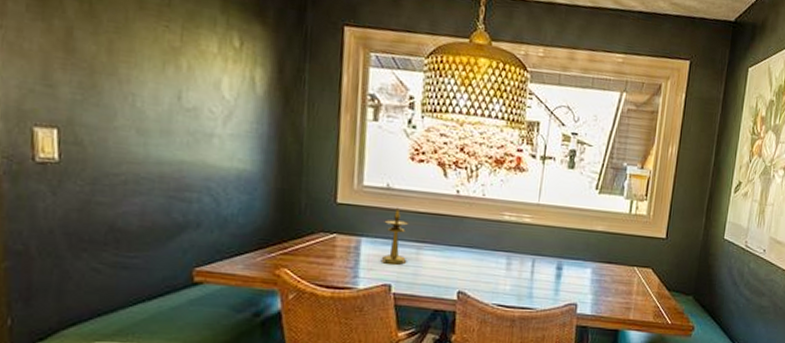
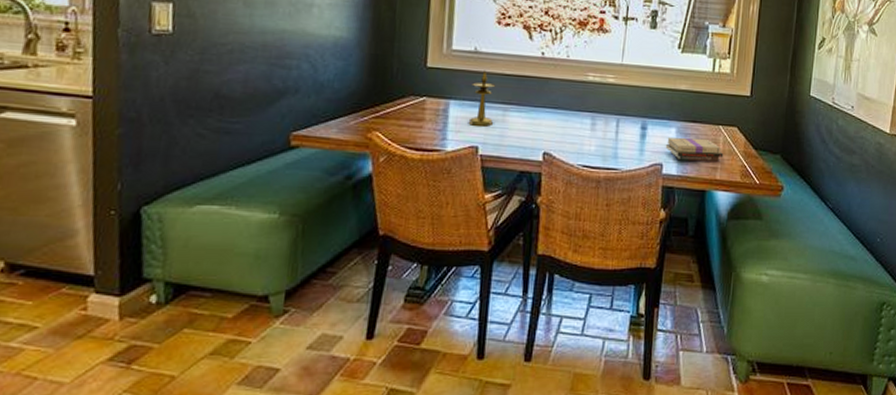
books: none [580,278,638,303] -> present [665,137,724,163]

